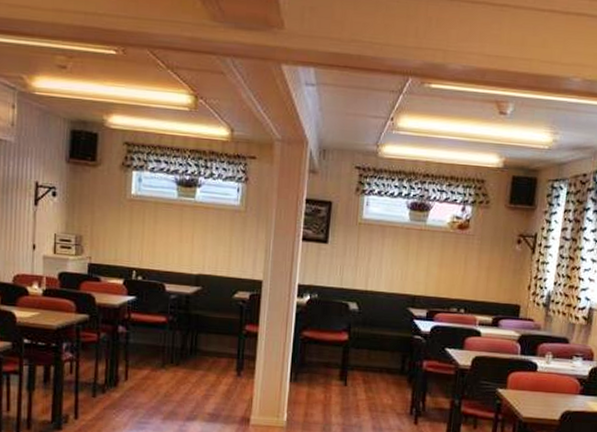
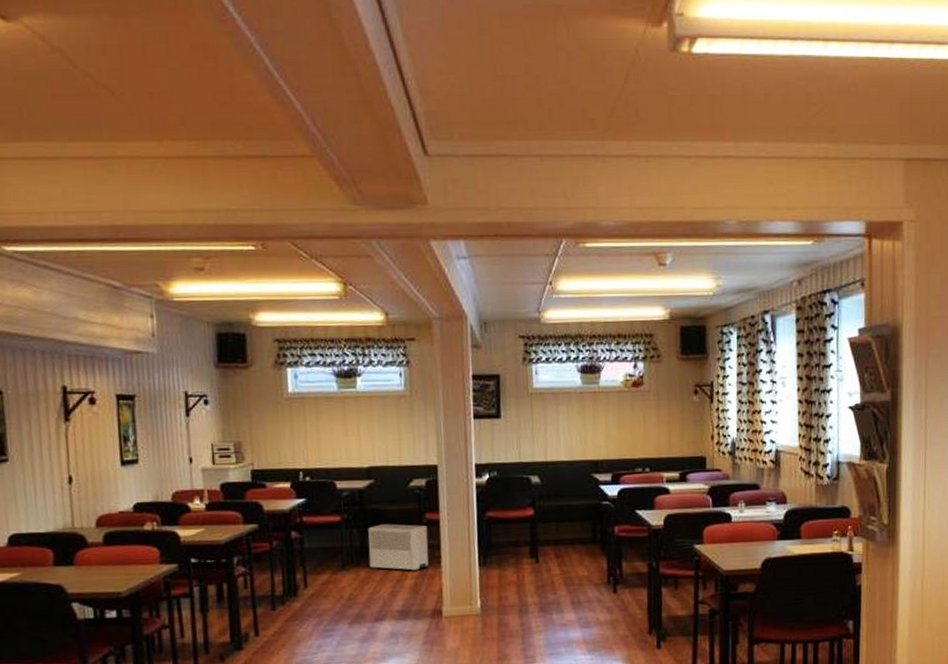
air purifier: none [187,330,246,379] -> present [368,524,429,572]

